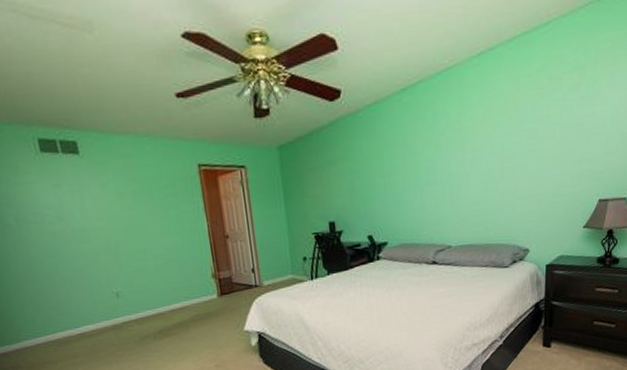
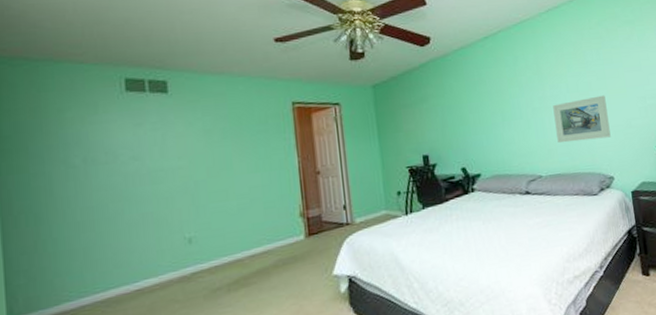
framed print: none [472,158,534,212] -> present [553,95,611,143]

